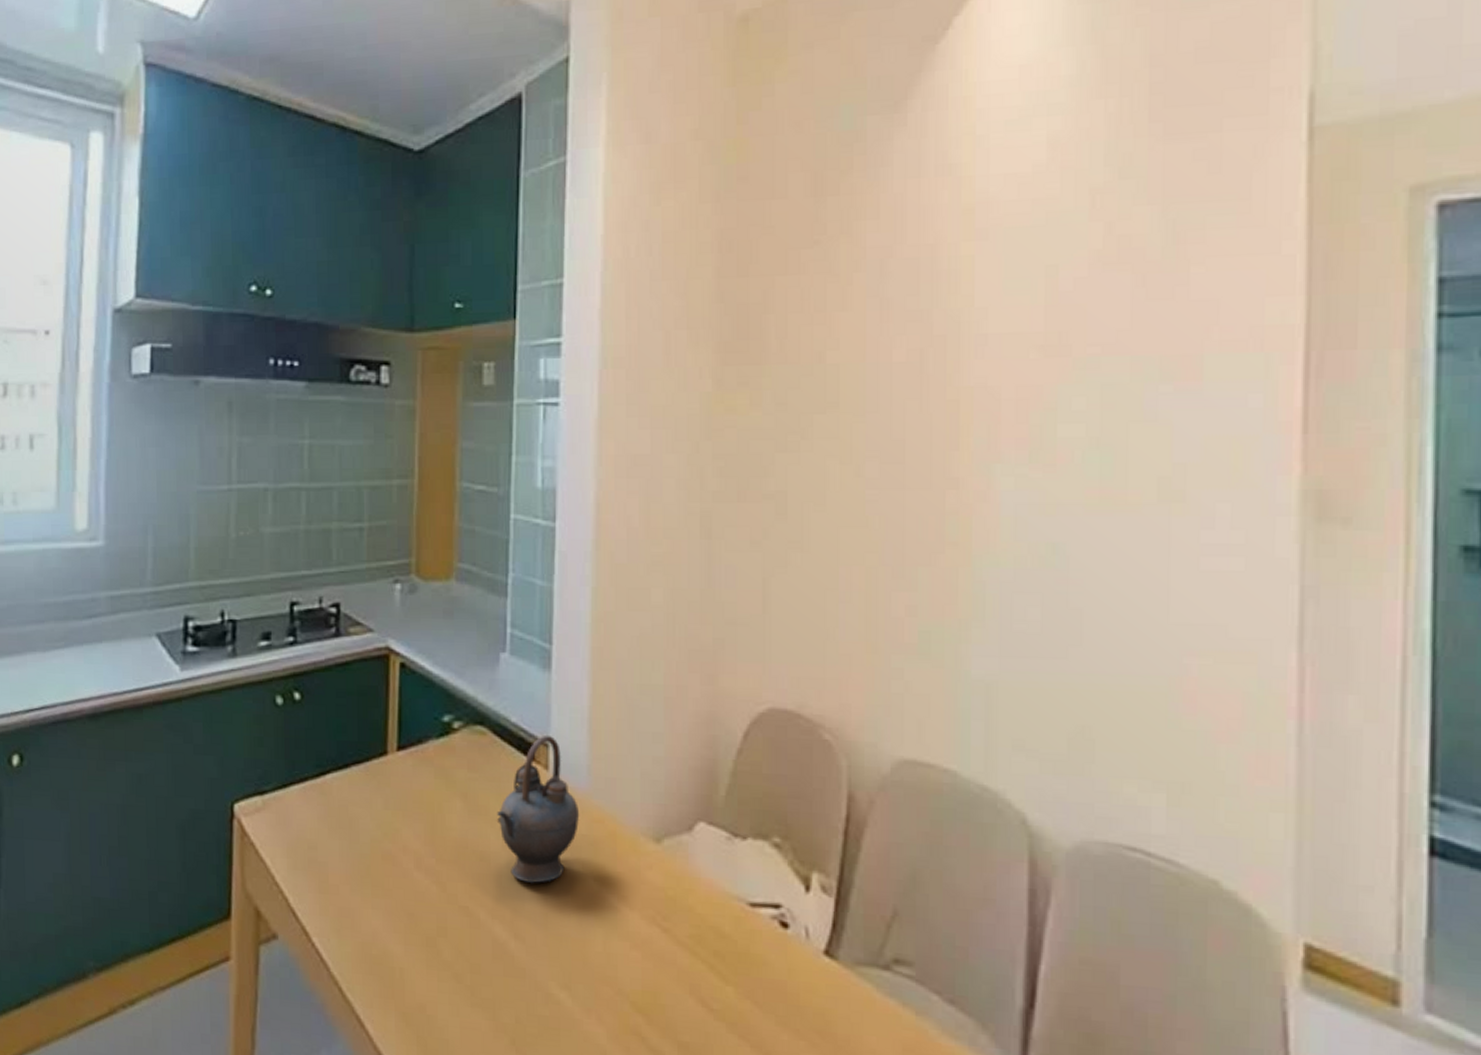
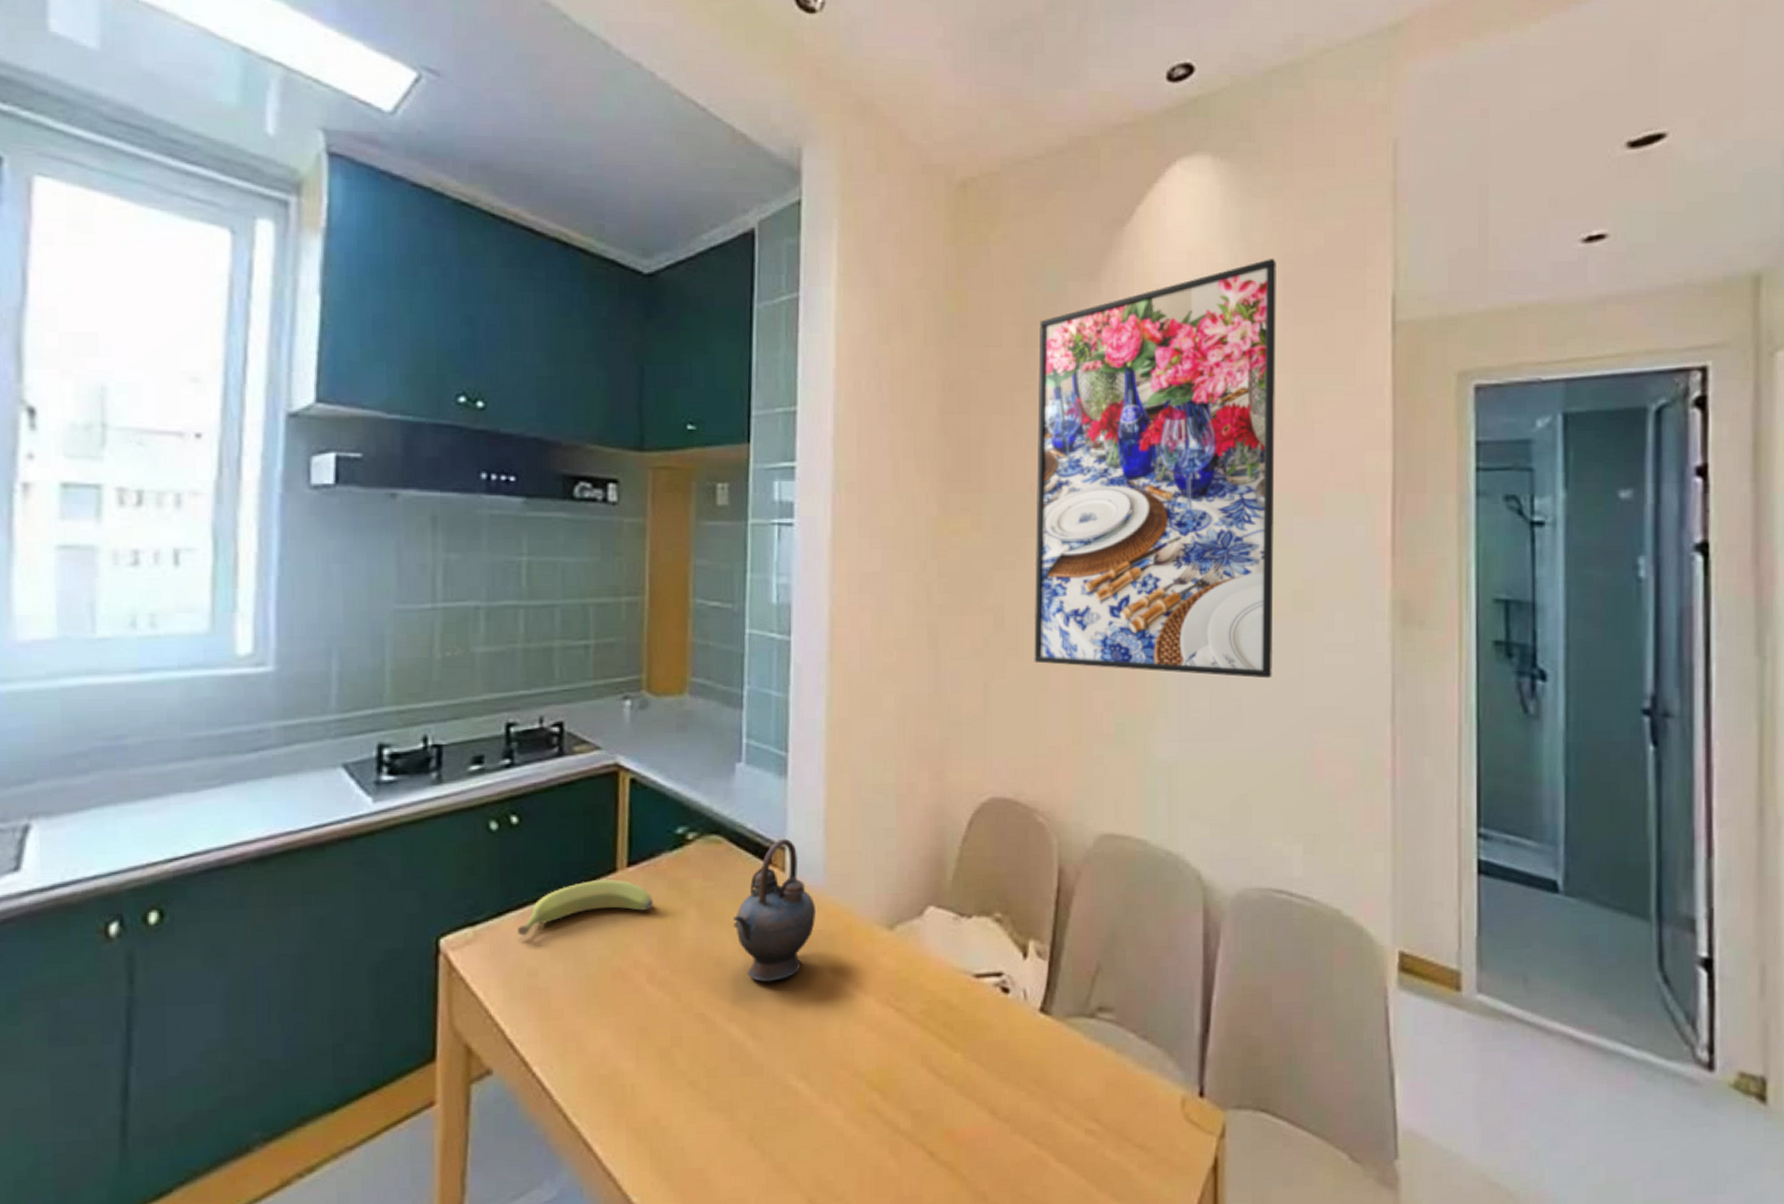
banana: none [300,761,421,809] -> present [518,879,653,936]
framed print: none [821,62,1140,586] -> present [1034,259,1276,679]

